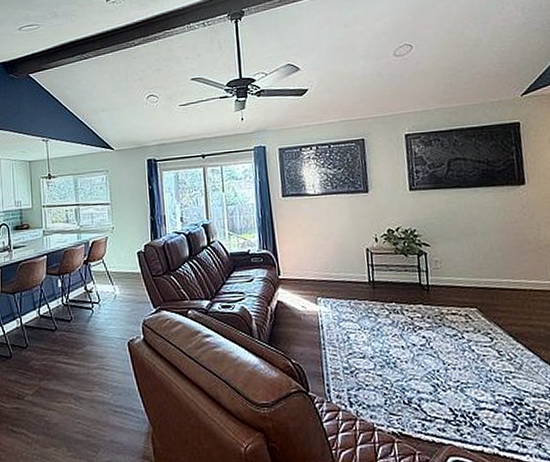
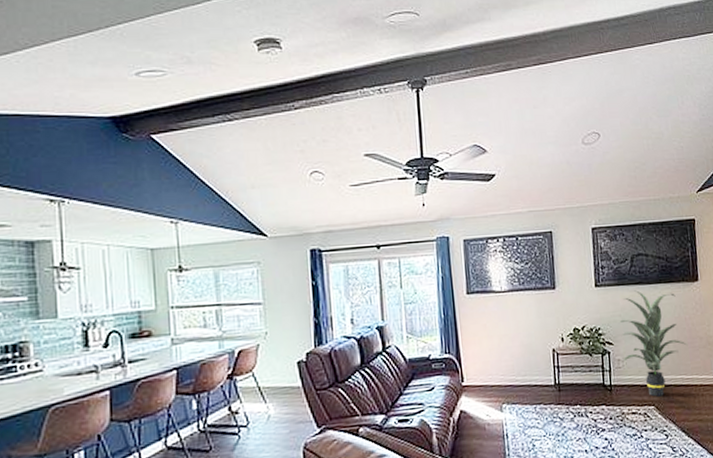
indoor plant: none [436,193,515,299] -> present [619,290,688,397]

